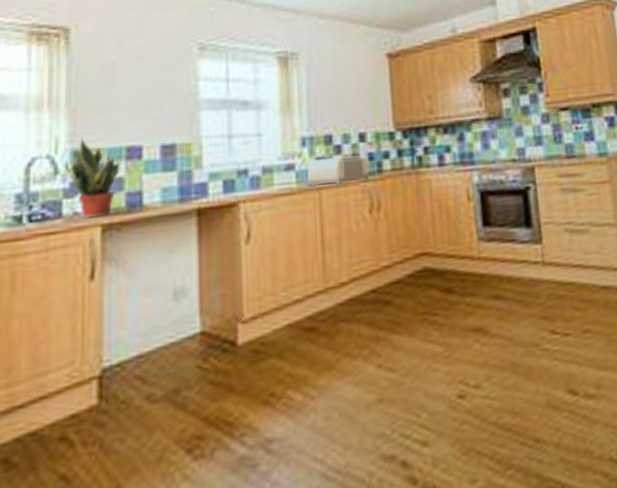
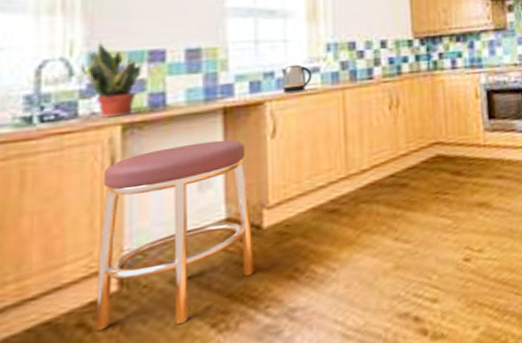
bar stool: none [77,244,229,448] -> present [95,140,254,331]
kettle: none [255,161,287,194] -> present [281,64,312,94]
toaster: present [306,155,370,187] -> none [330,60,390,87]

